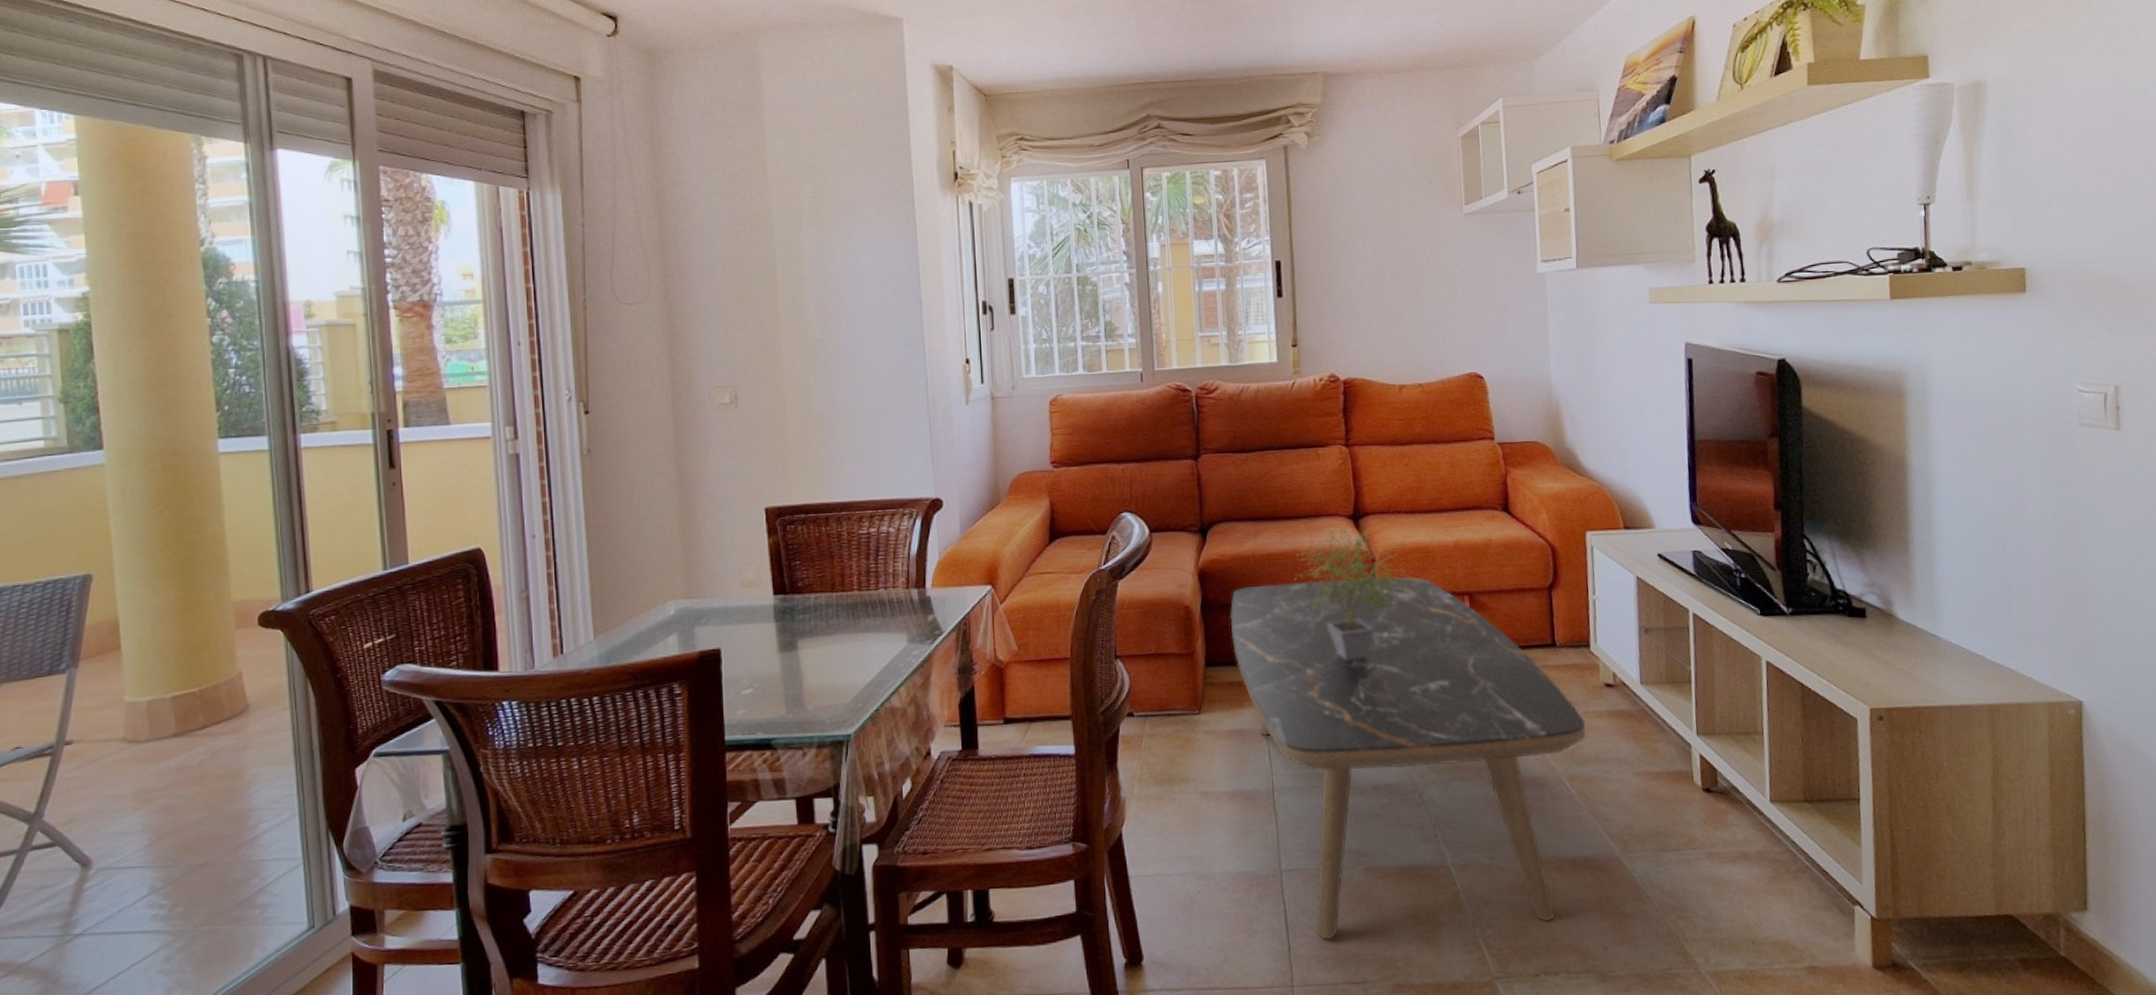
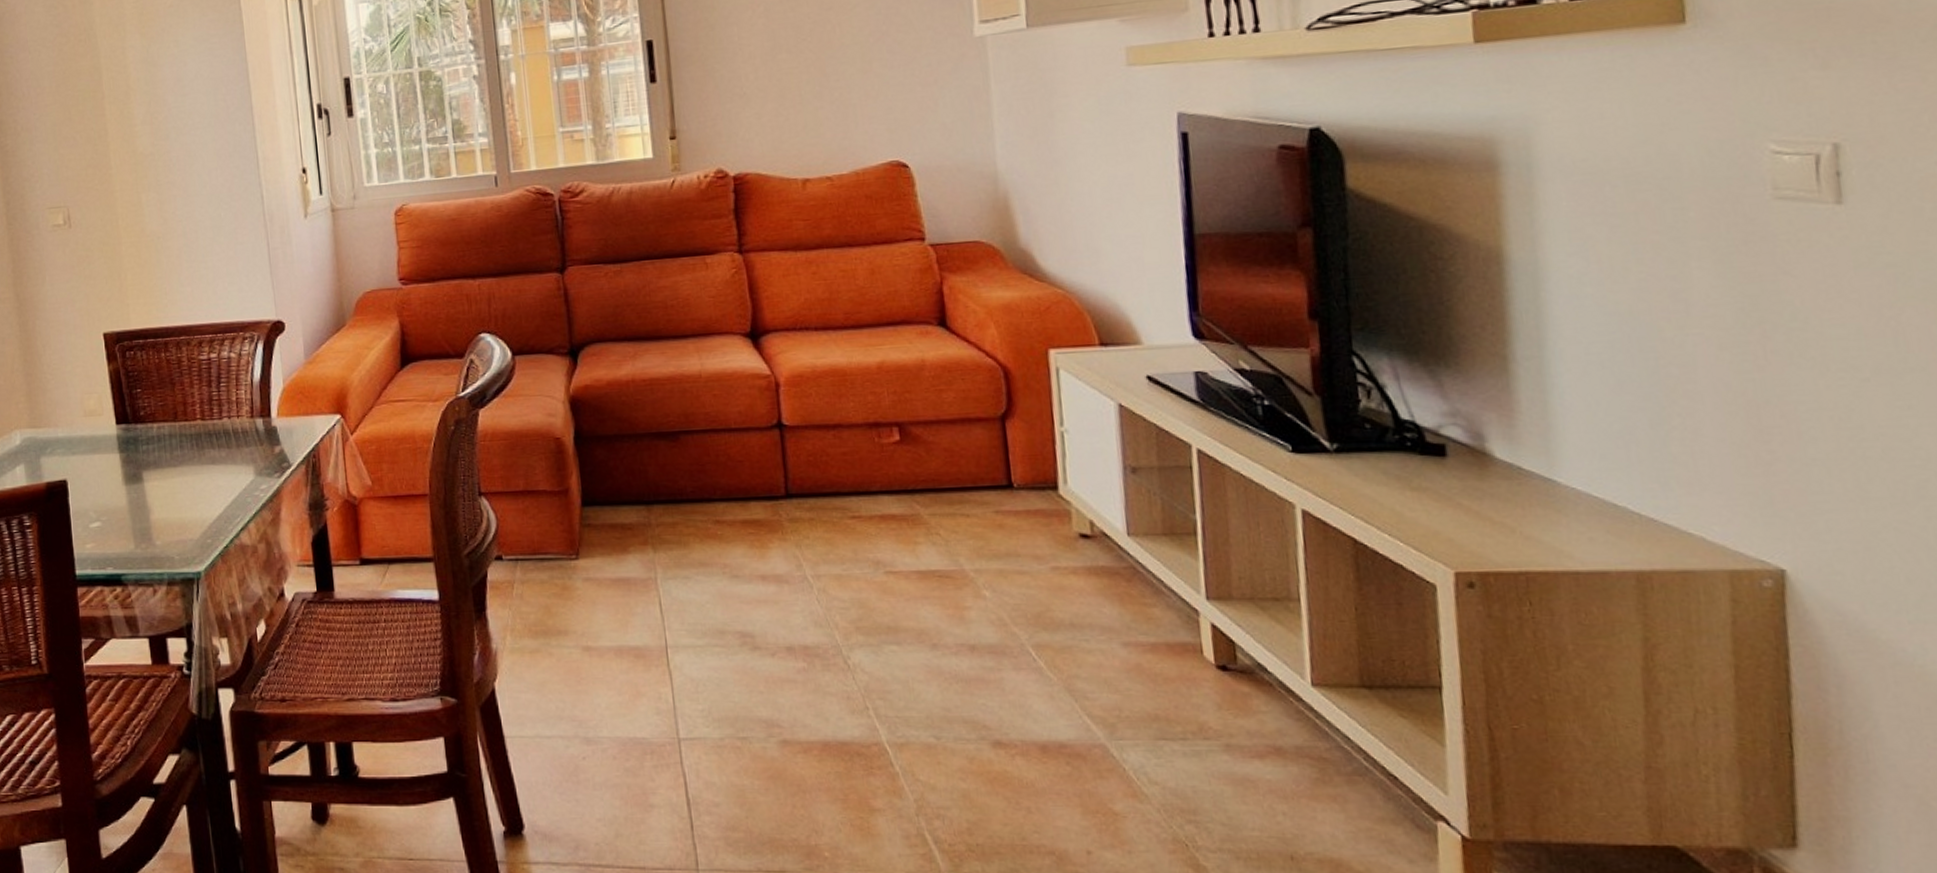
coffee table: present [1230,577,1586,941] -> none [608,404,1056,821]
potted plant: present [1294,520,1412,661] -> none [683,338,826,502]

